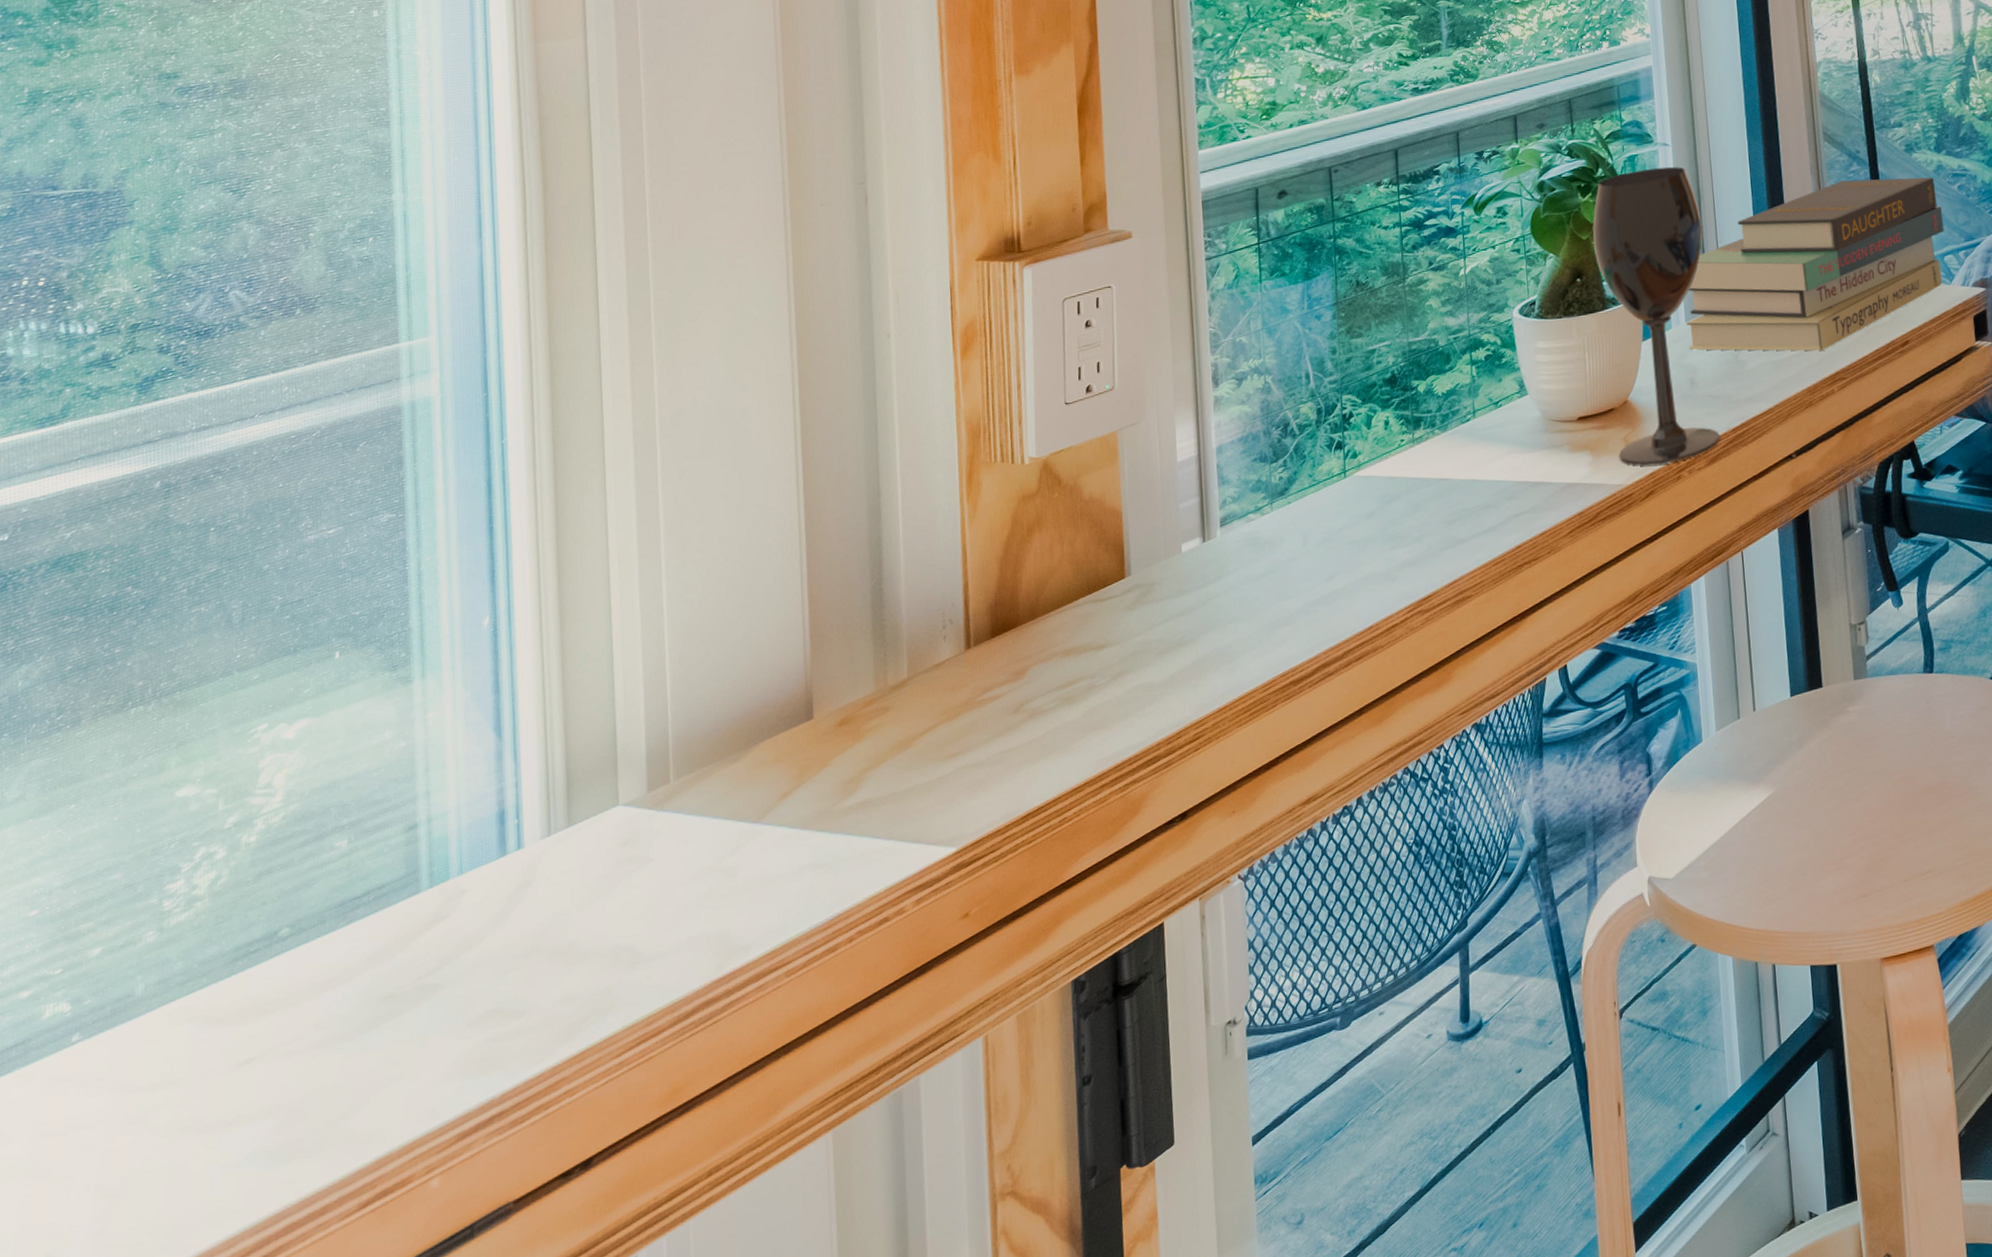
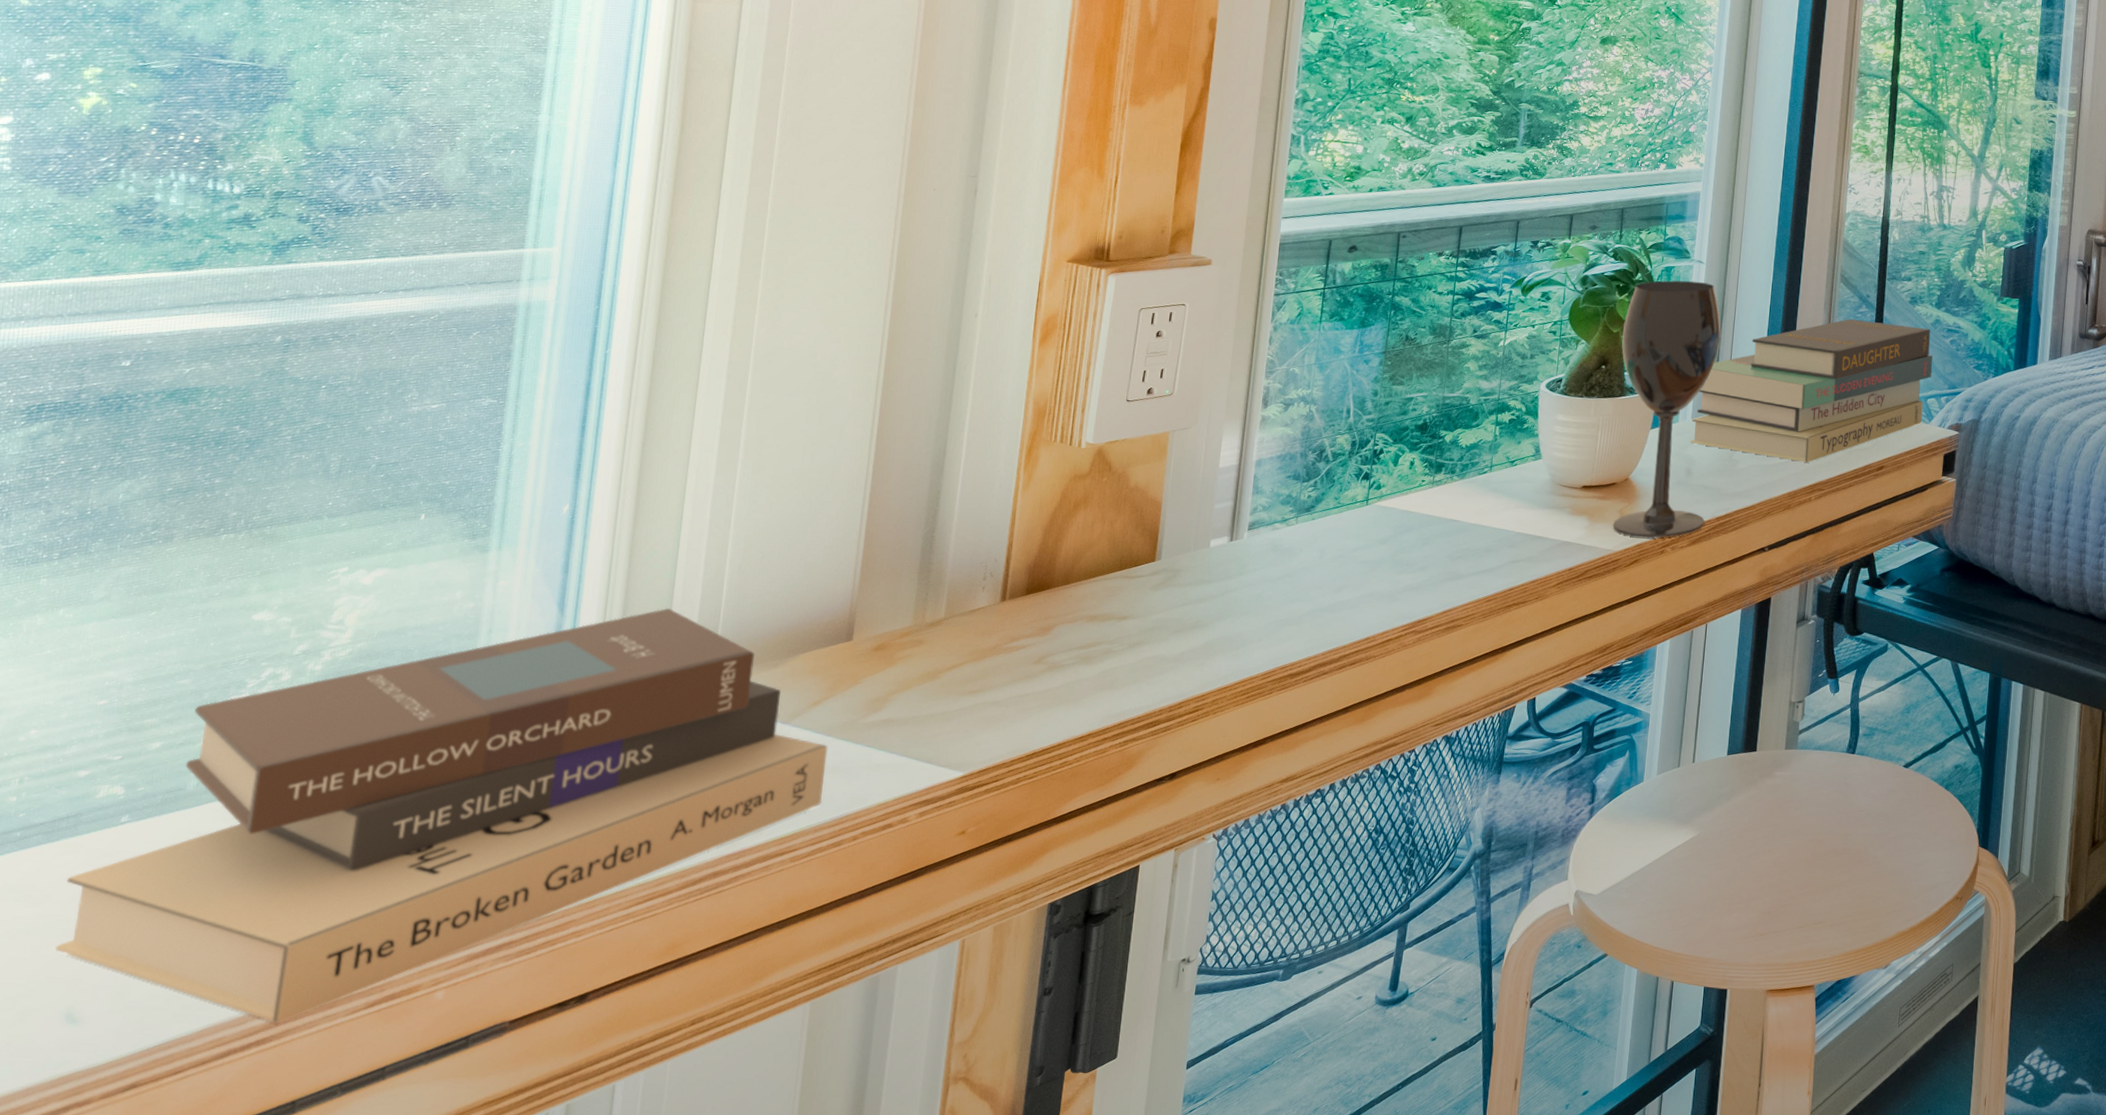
books: none [24,713,810,1240] -> present [55,607,828,1023]

